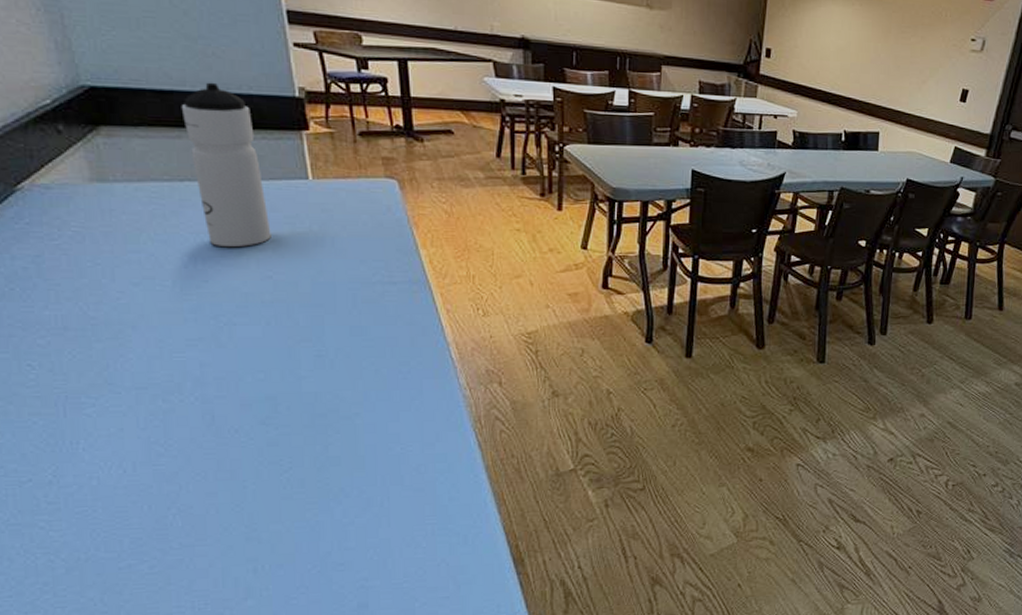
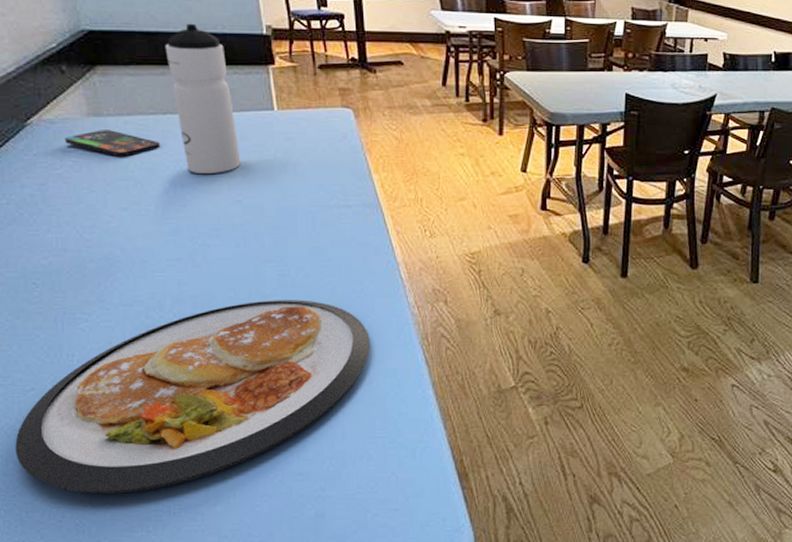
dish: none [10,382,418,592] -> present [15,300,370,494]
smartphone: none [63,197,178,227] -> present [64,130,161,157]

